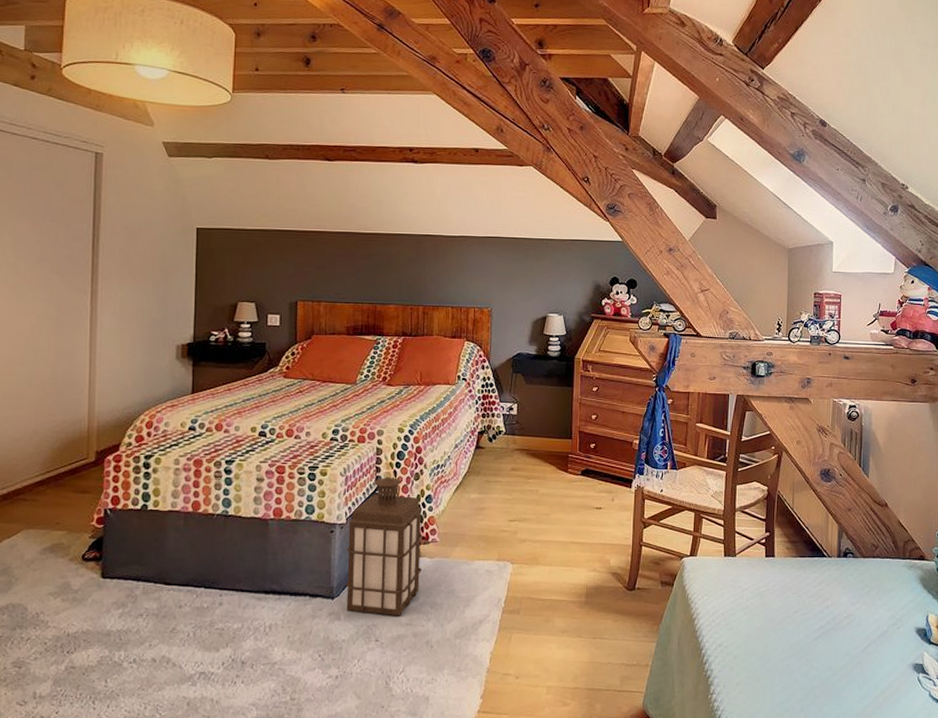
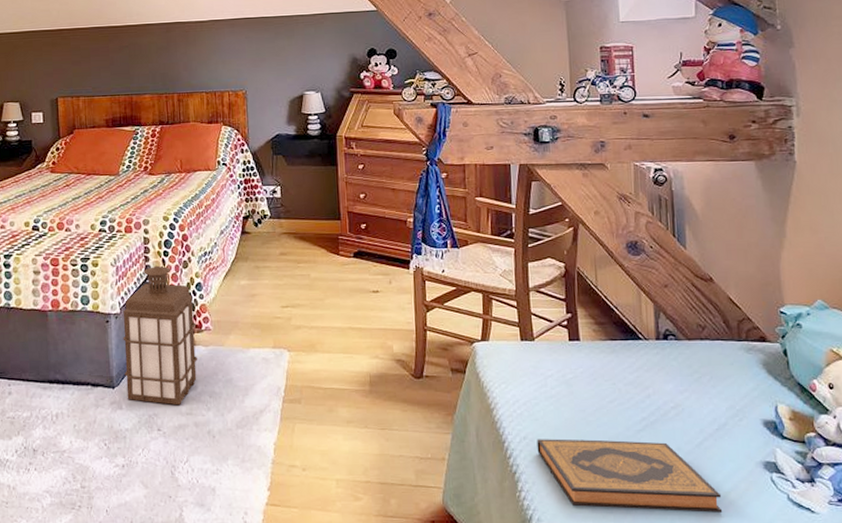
hardback book: none [730,645,878,709] -> present [537,439,723,513]

